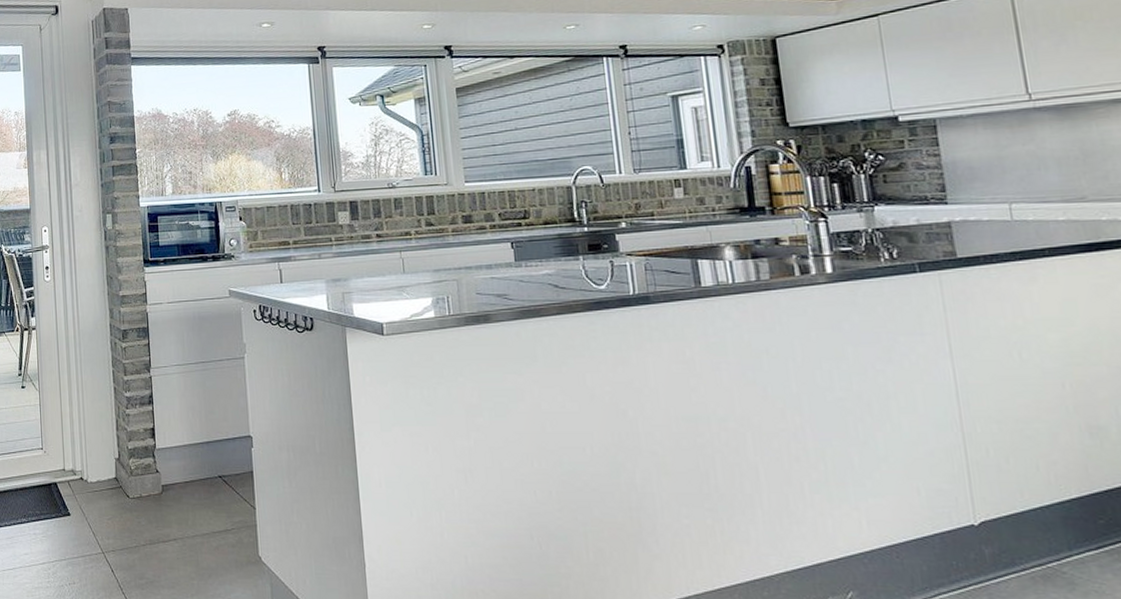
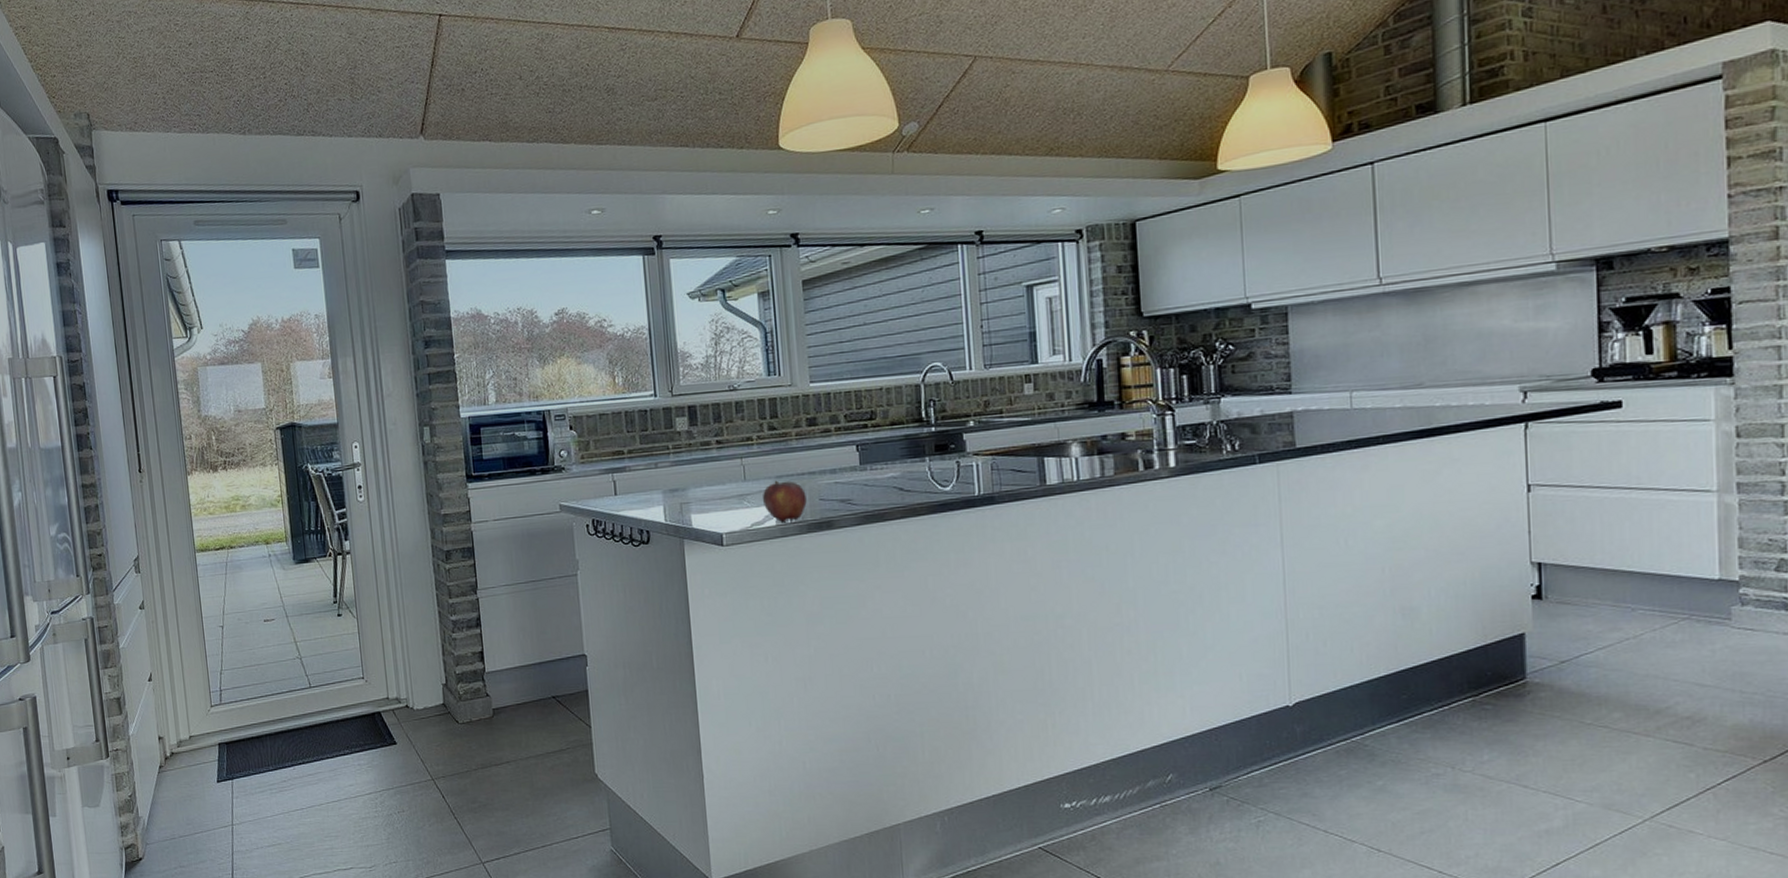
fruit: none [420,274,464,314] -> present [762,480,807,522]

